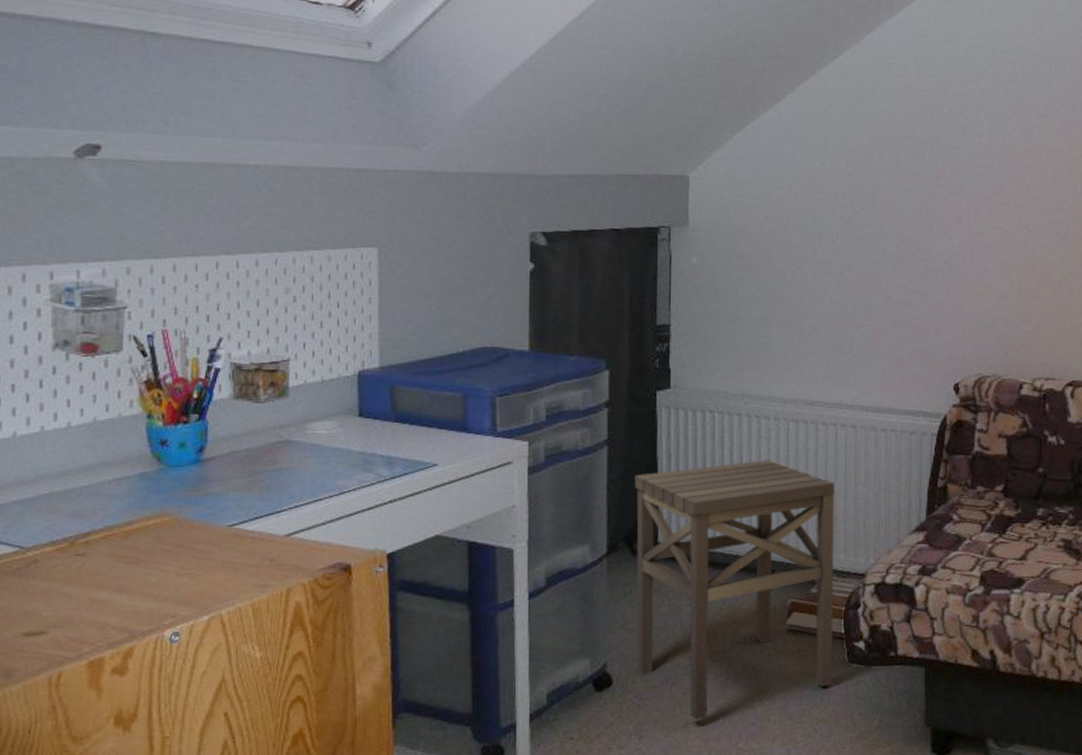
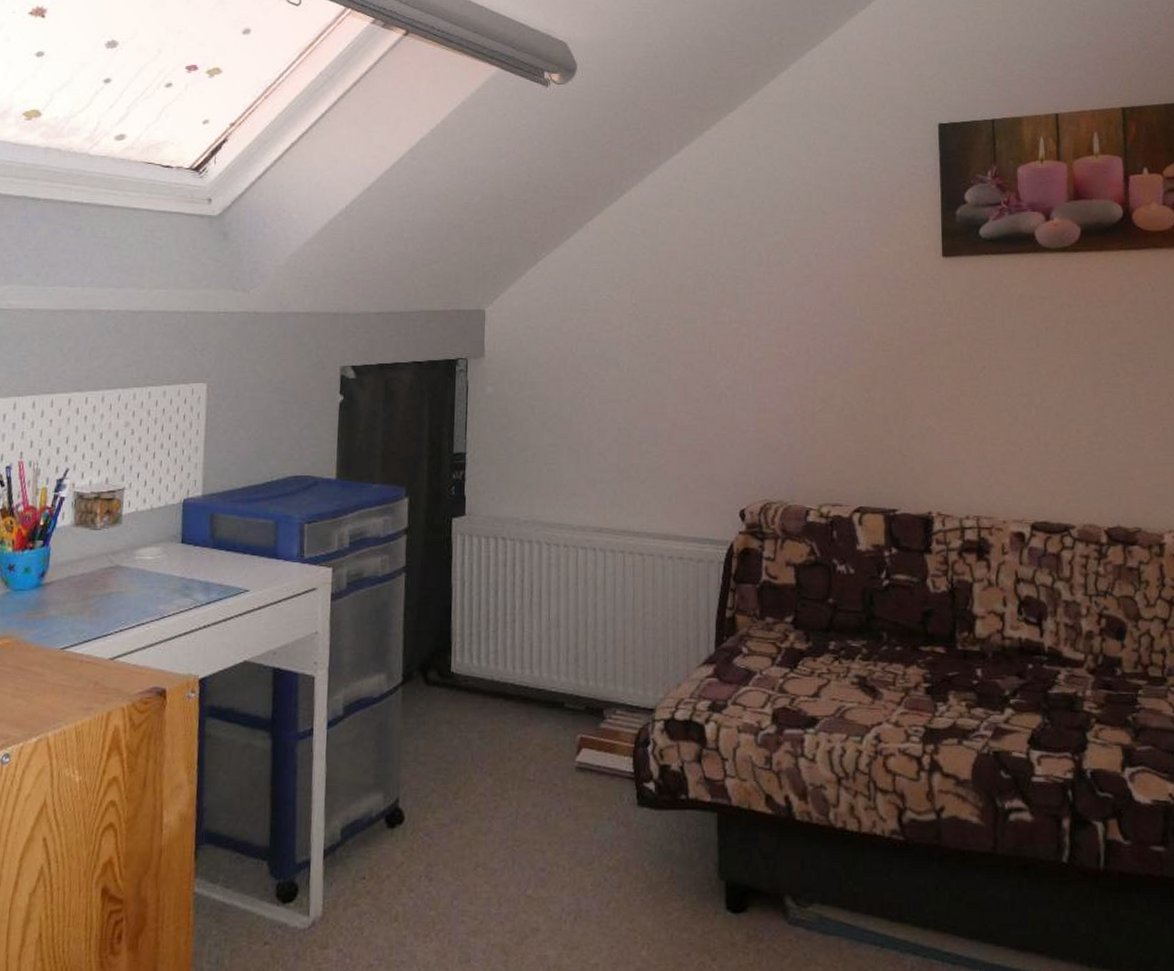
side table: present [634,460,835,720] -> none [428,588,623,863]

